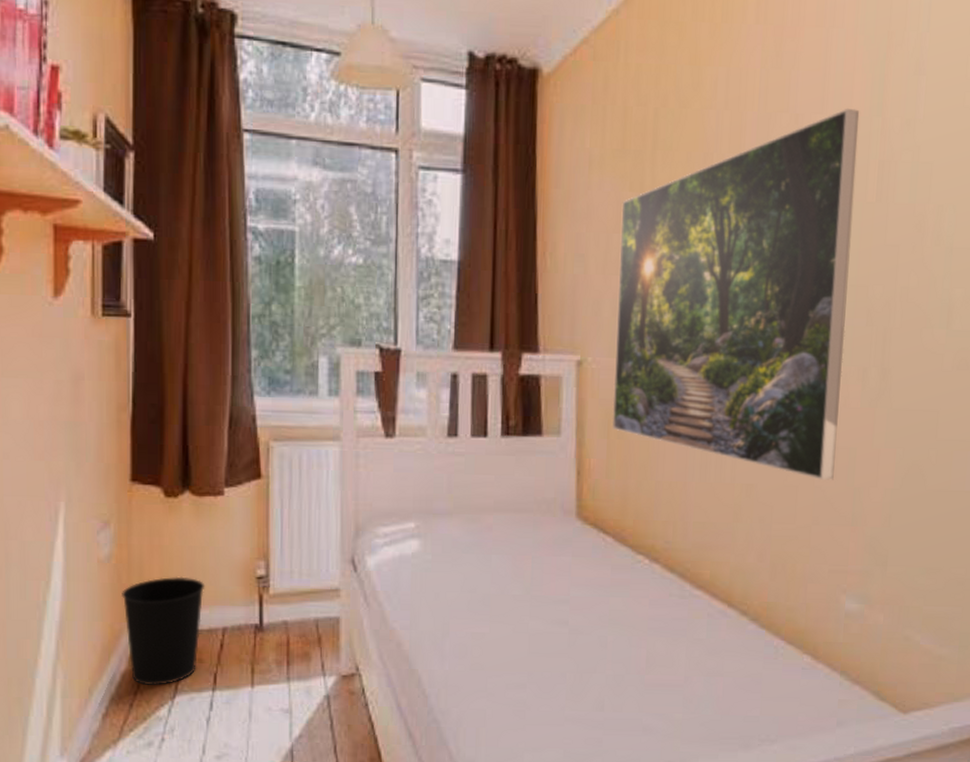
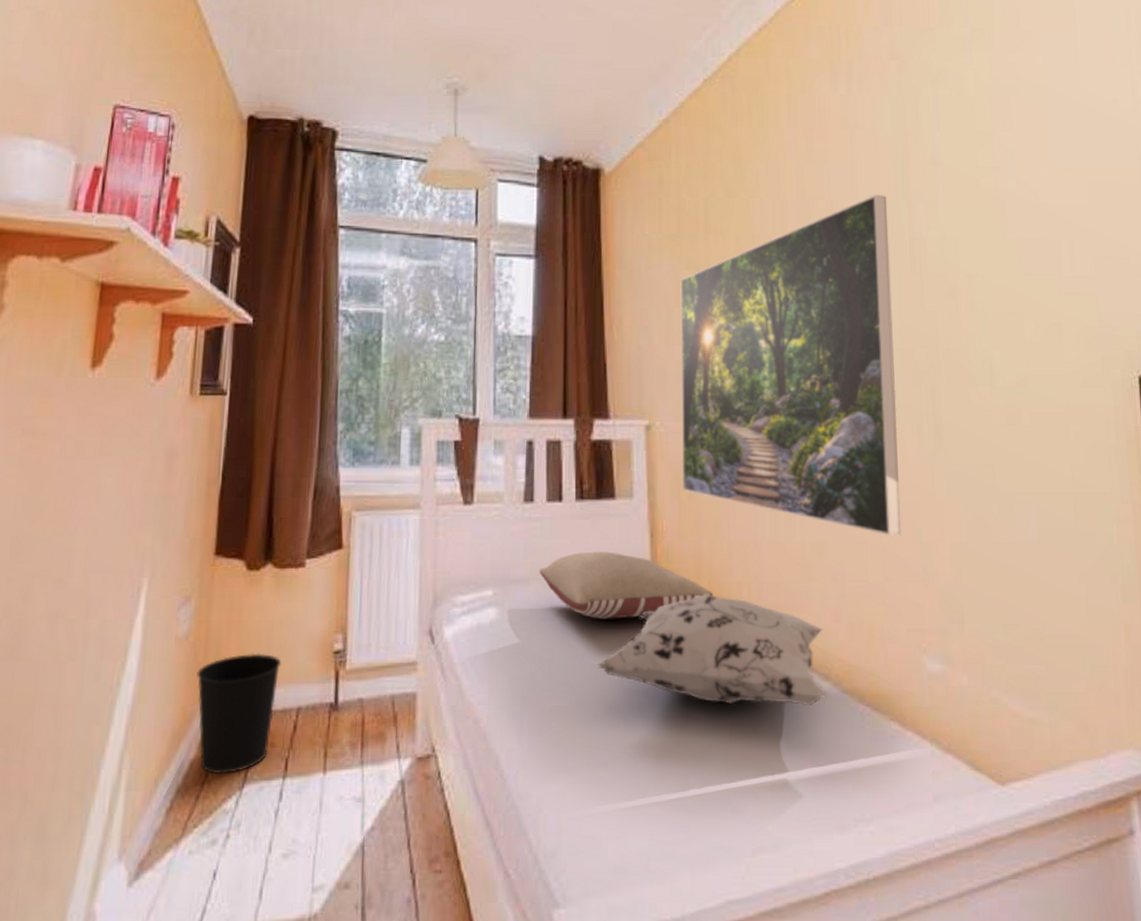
pillow: none [462,487,638,554] -> present [539,551,713,619]
decorative pillow: none [516,532,746,638] -> present [595,594,827,705]

